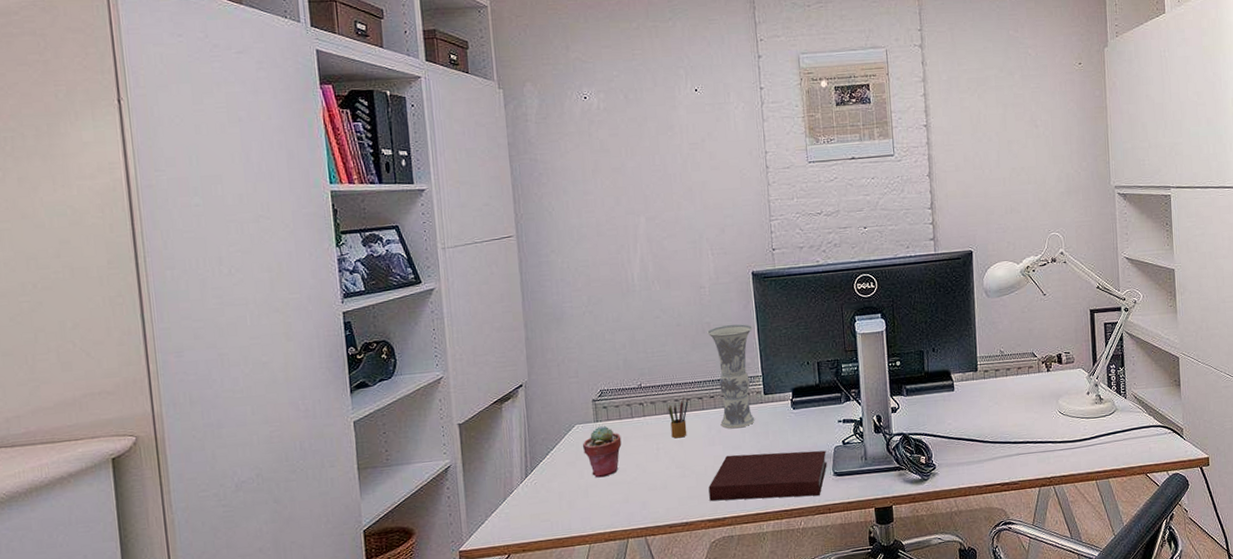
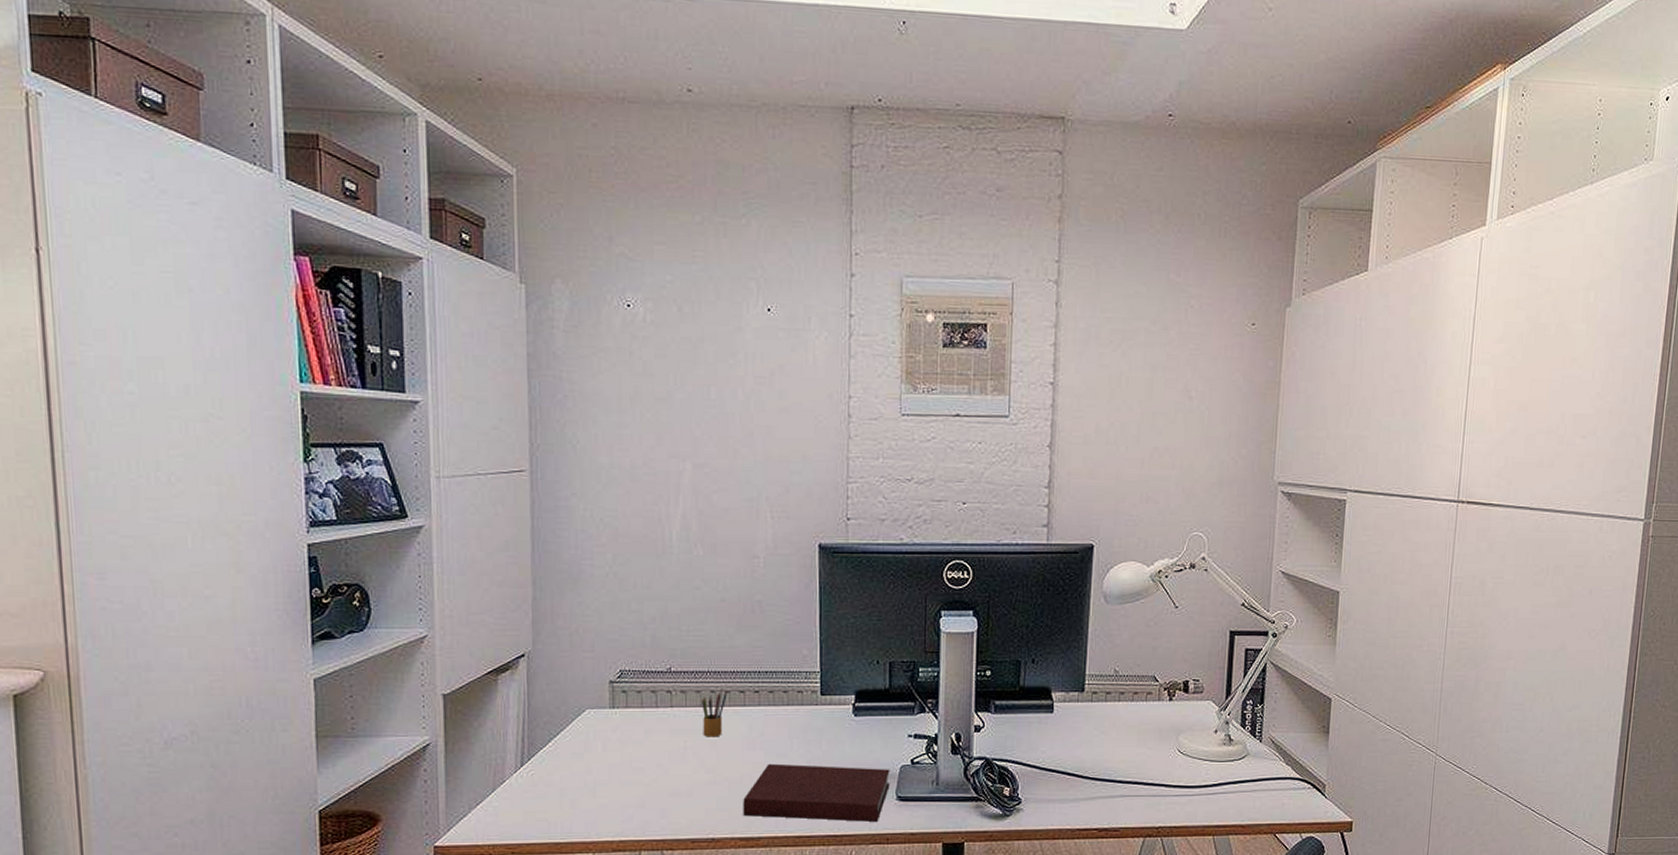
potted succulent: present [582,426,622,478] -> none [593,714,641,775]
vase: present [707,324,755,429] -> none [757,607,814,732]

